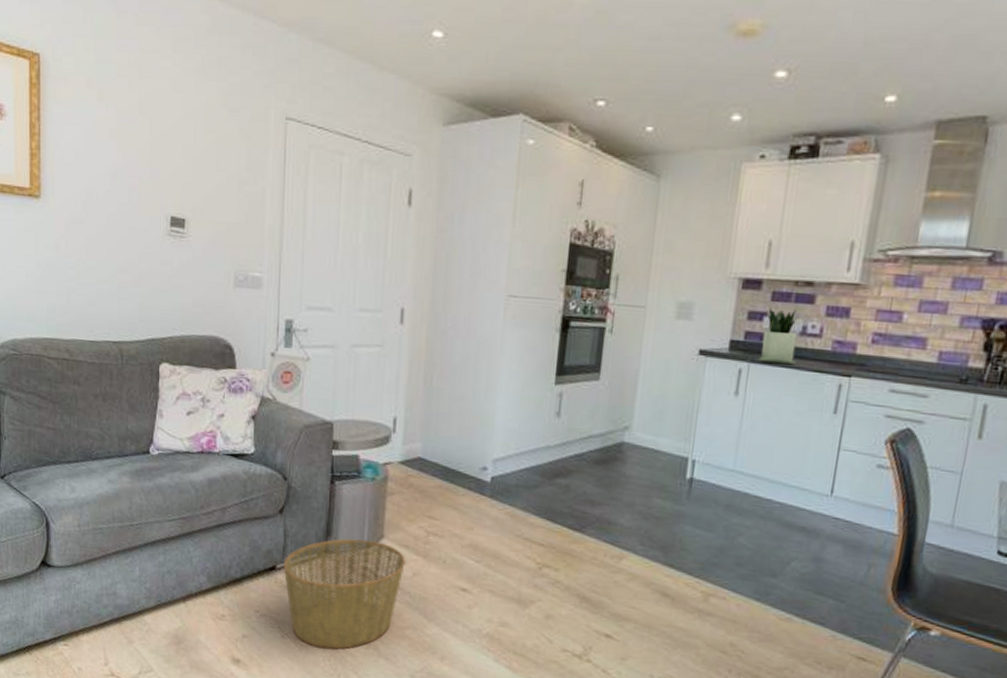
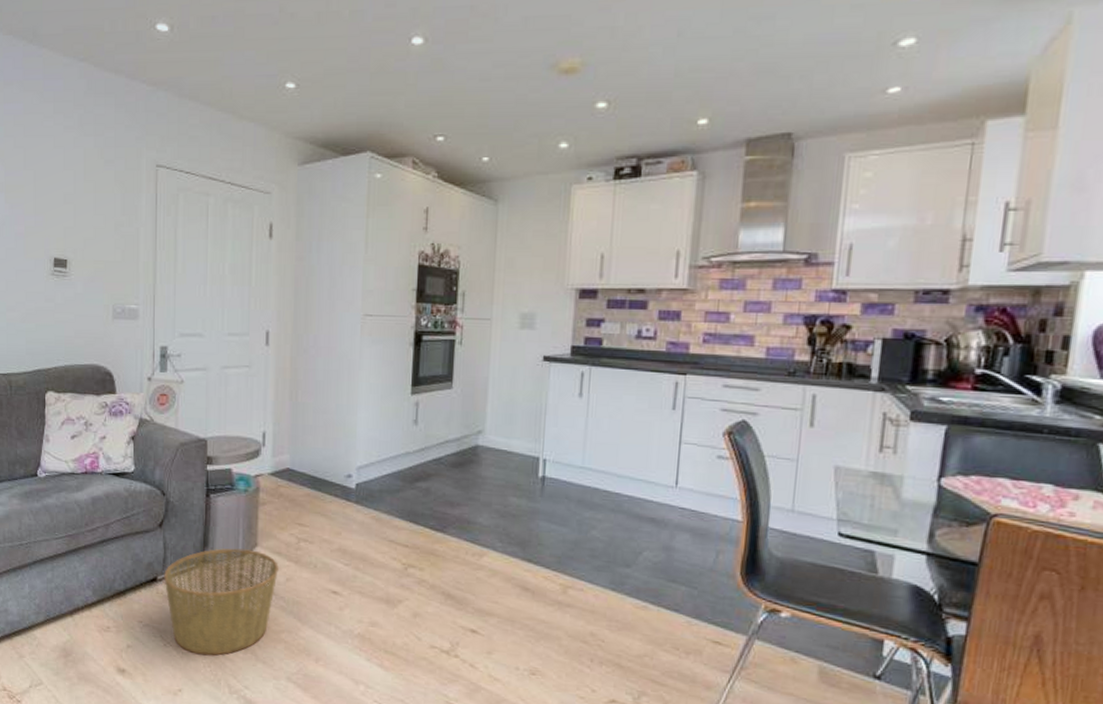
planter: present [757,308,799,366] -> none [598,315,635,368]

